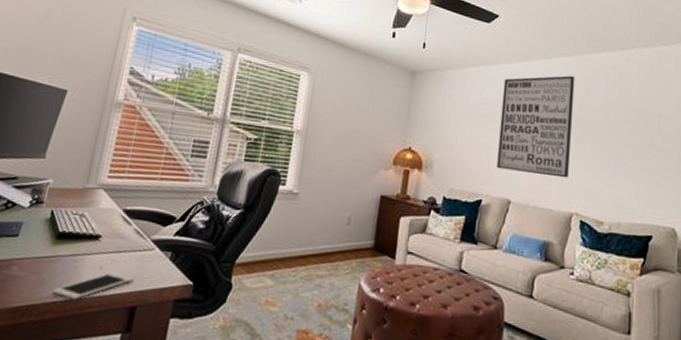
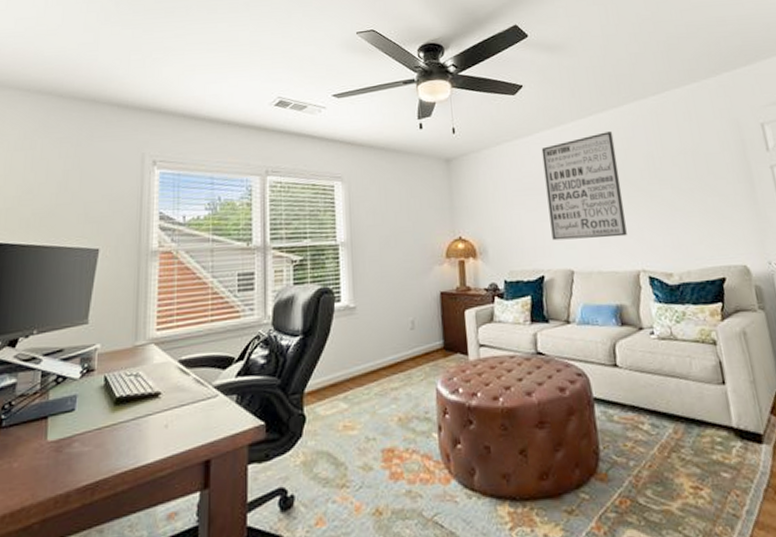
cell phone: present [52,272,135,300] -> none [120,427,203,466]

